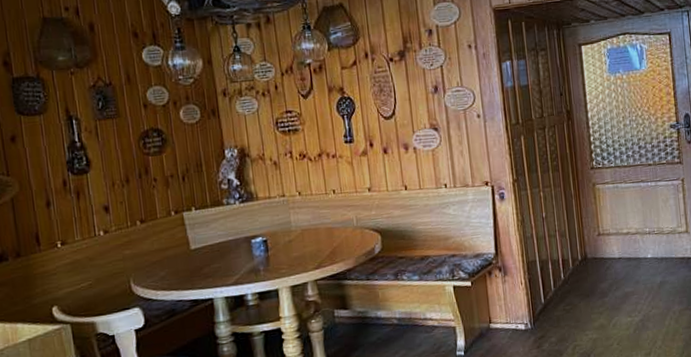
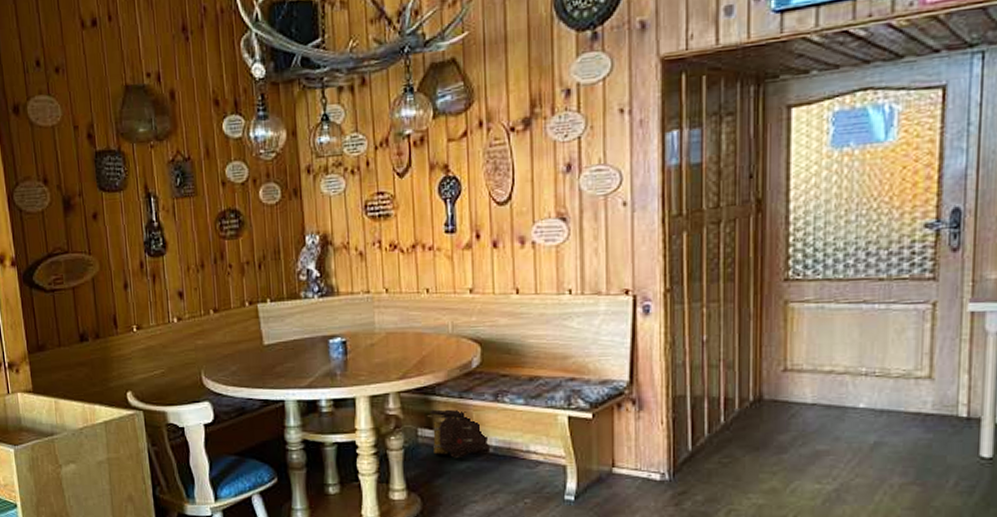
backpack: none [341,290,396,333] -> present [426,409,491,459]

